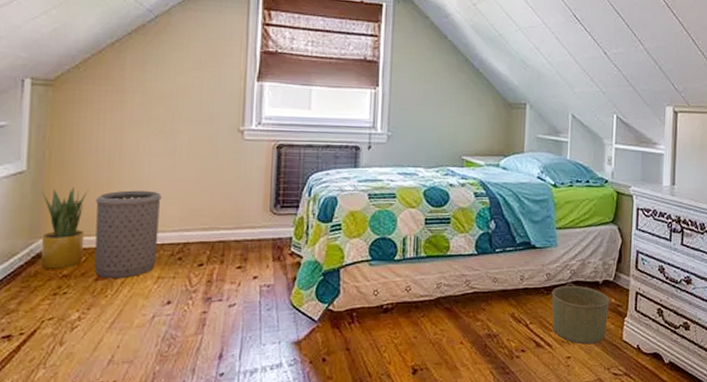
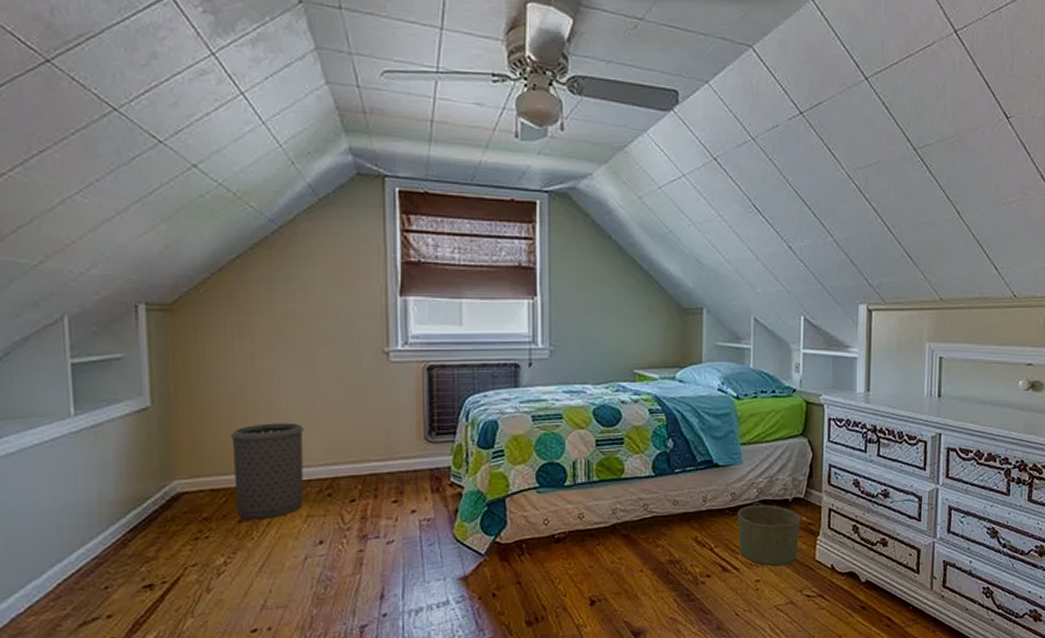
planter: present [40,187,89,269] -> none [171,423,223,512]

